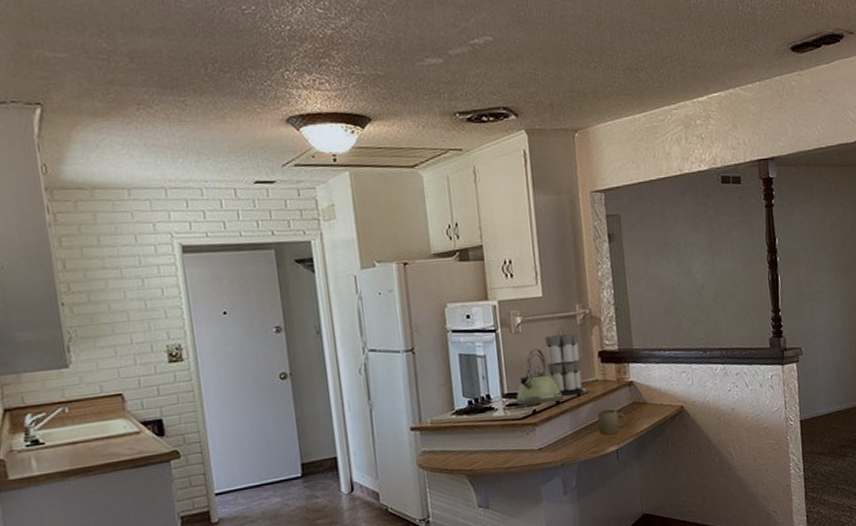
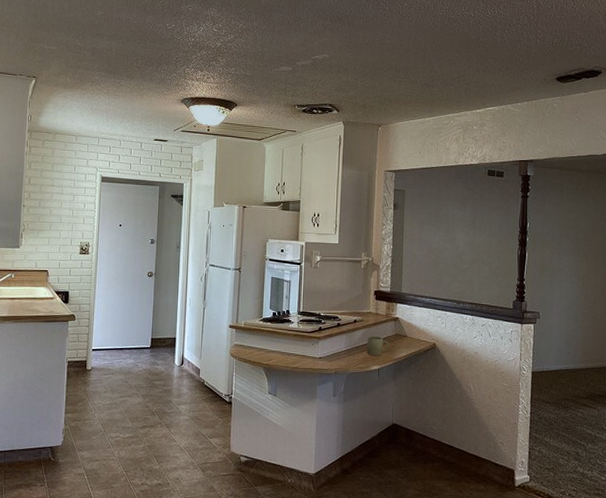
kettle: present [515,348,564,406] -> none [307,281,343,325]
spice rack: present [544,326,585,397] -> none [334,268,361,322]

